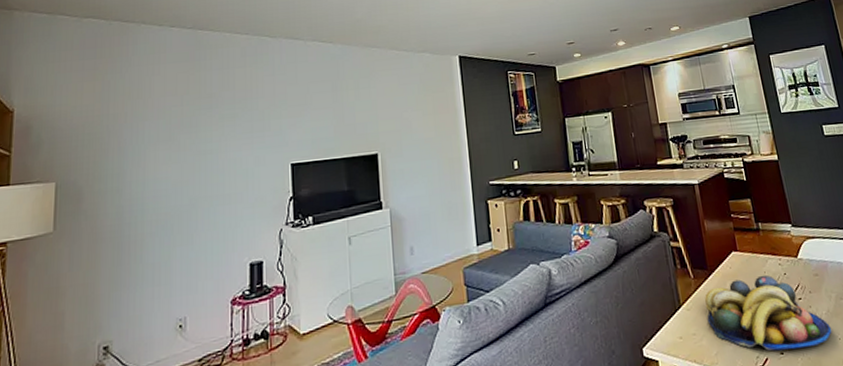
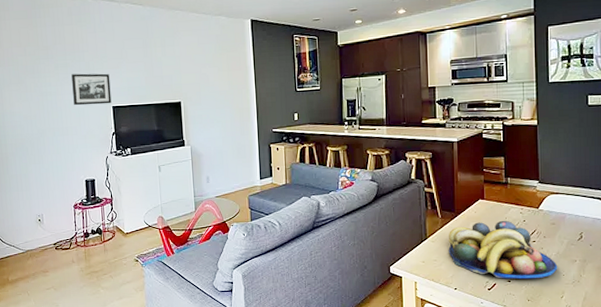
picture frame: none [240,123,290,166] -> present [71,73,112,106]

